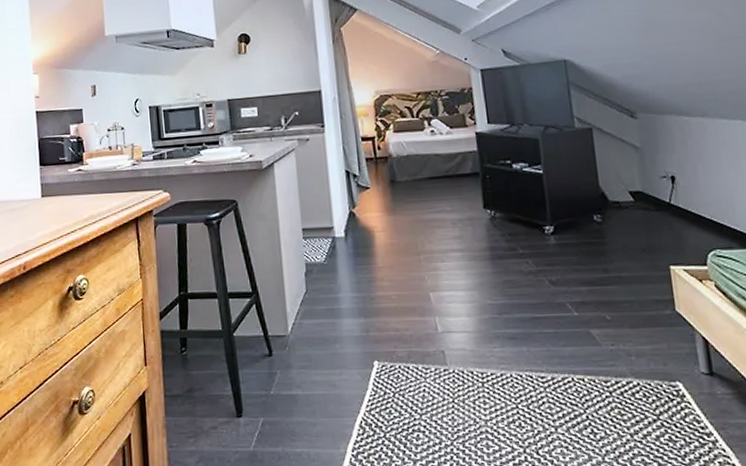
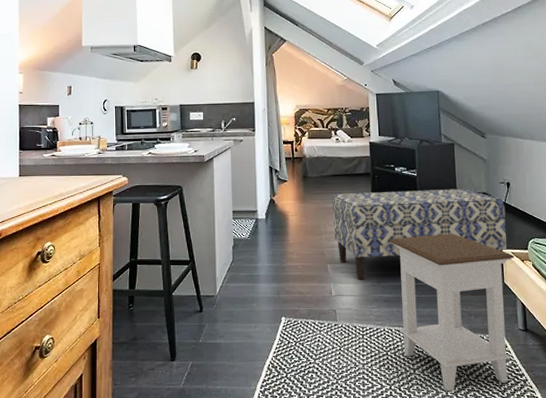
bench: none [431,186,676,312] -> present [333,188,507,280]
nightstand: none [510,247,692,457] -> present [389,233,515,392]

